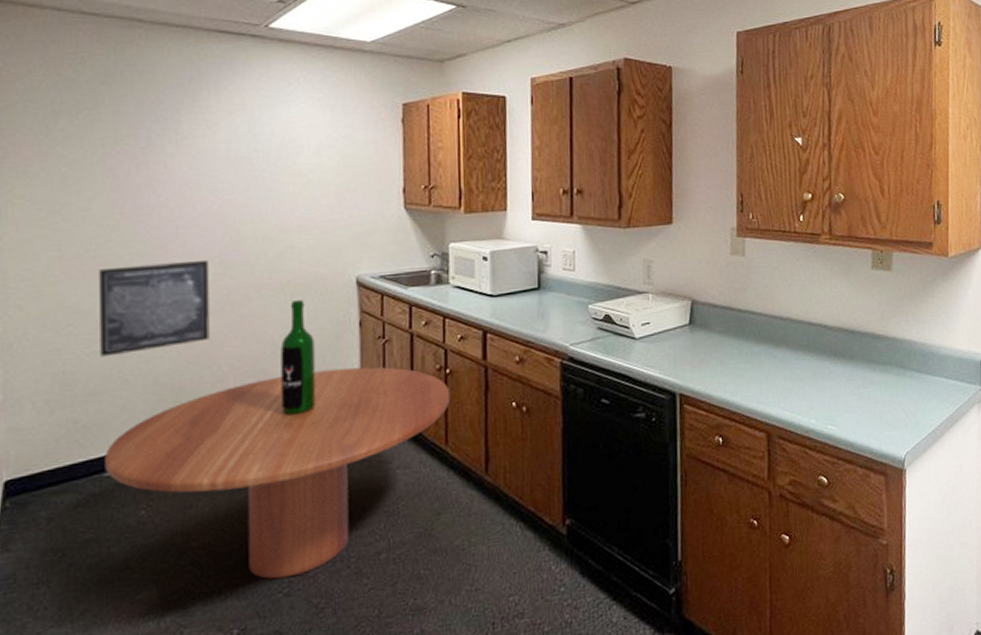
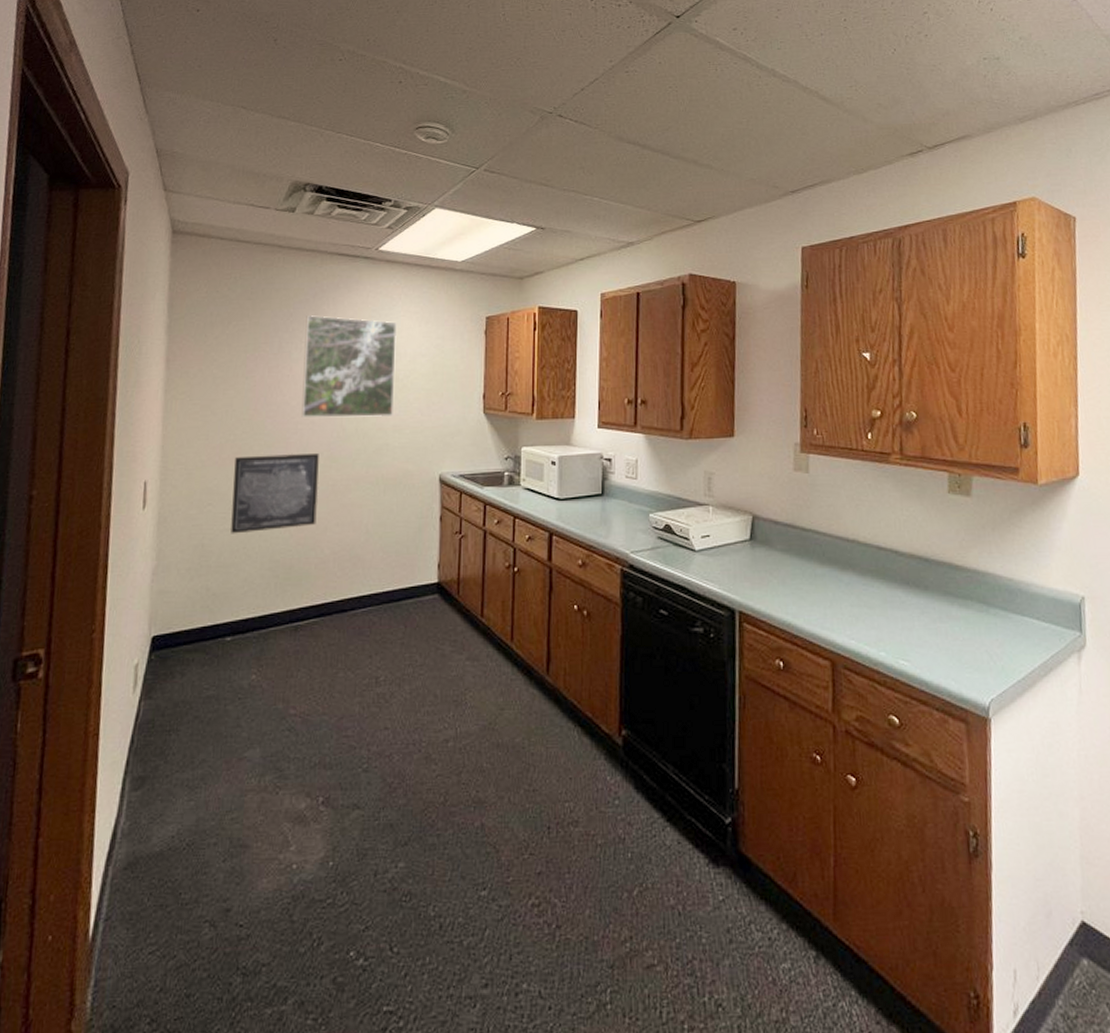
dining table: present [105,300,451,580] -> none [227,493,517,754]
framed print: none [180,103,298,220] -> present [301,315,398,418]

